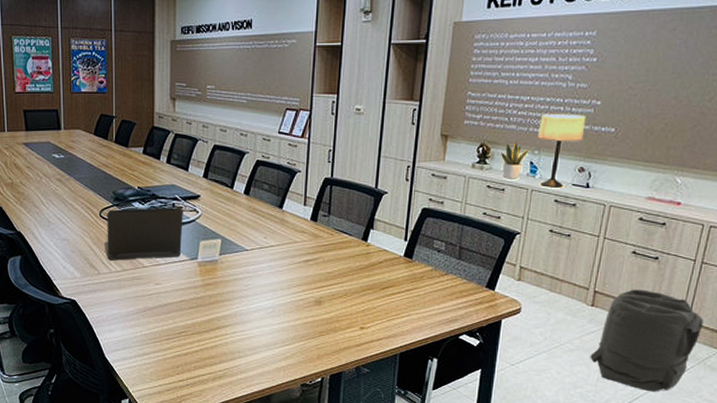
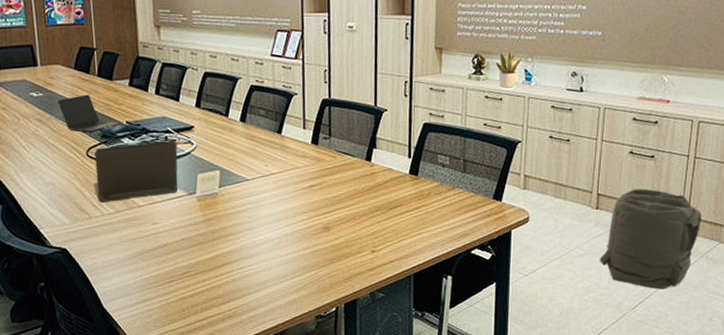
laptop: none [77,159,133,194] -> present [57,94,121,132]
table lamp: present [537,114,586,188] -> none [529,20,574,94]

